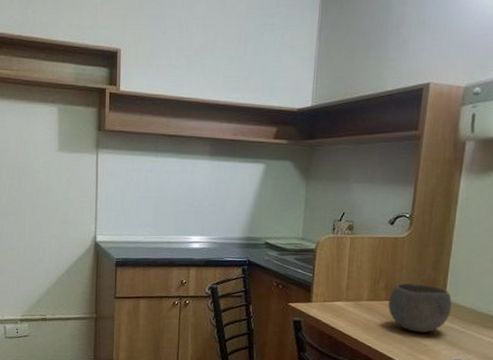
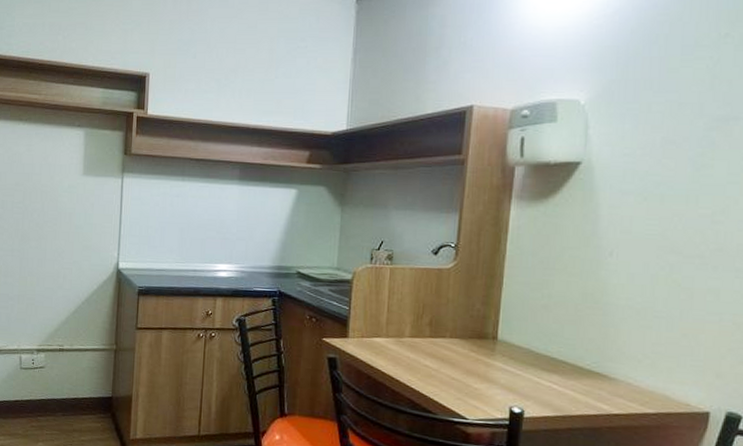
bowl: present [388,283,452,333] -> none [433,319,505,375]

